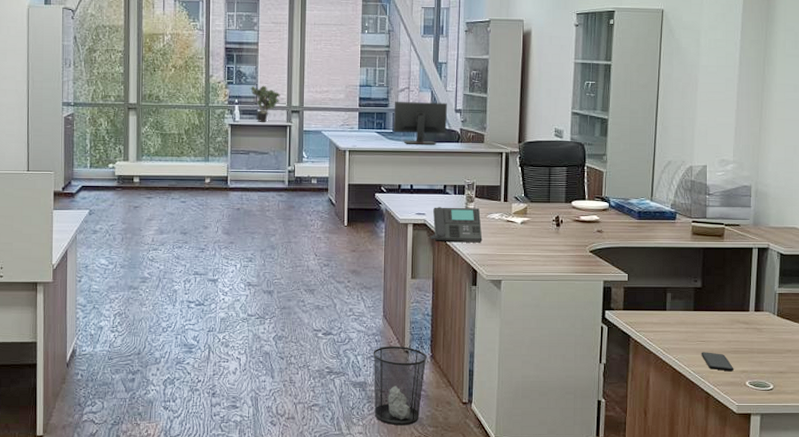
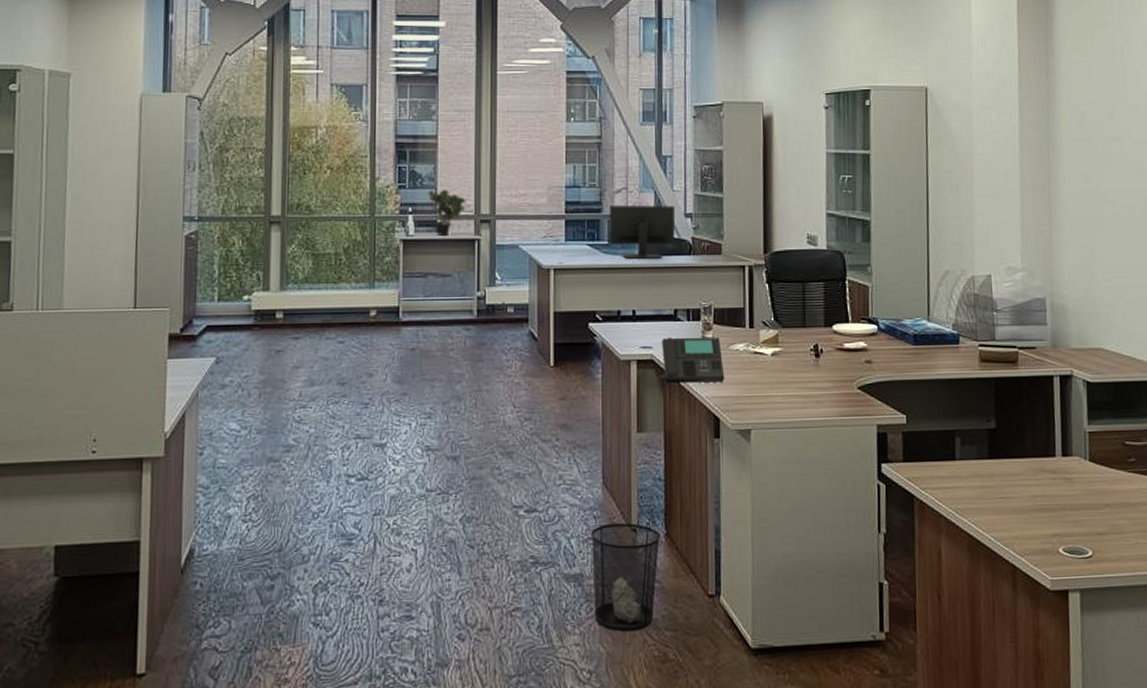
smartphone: present [701,352,734,372] -> none [1001,511,1043,536]

